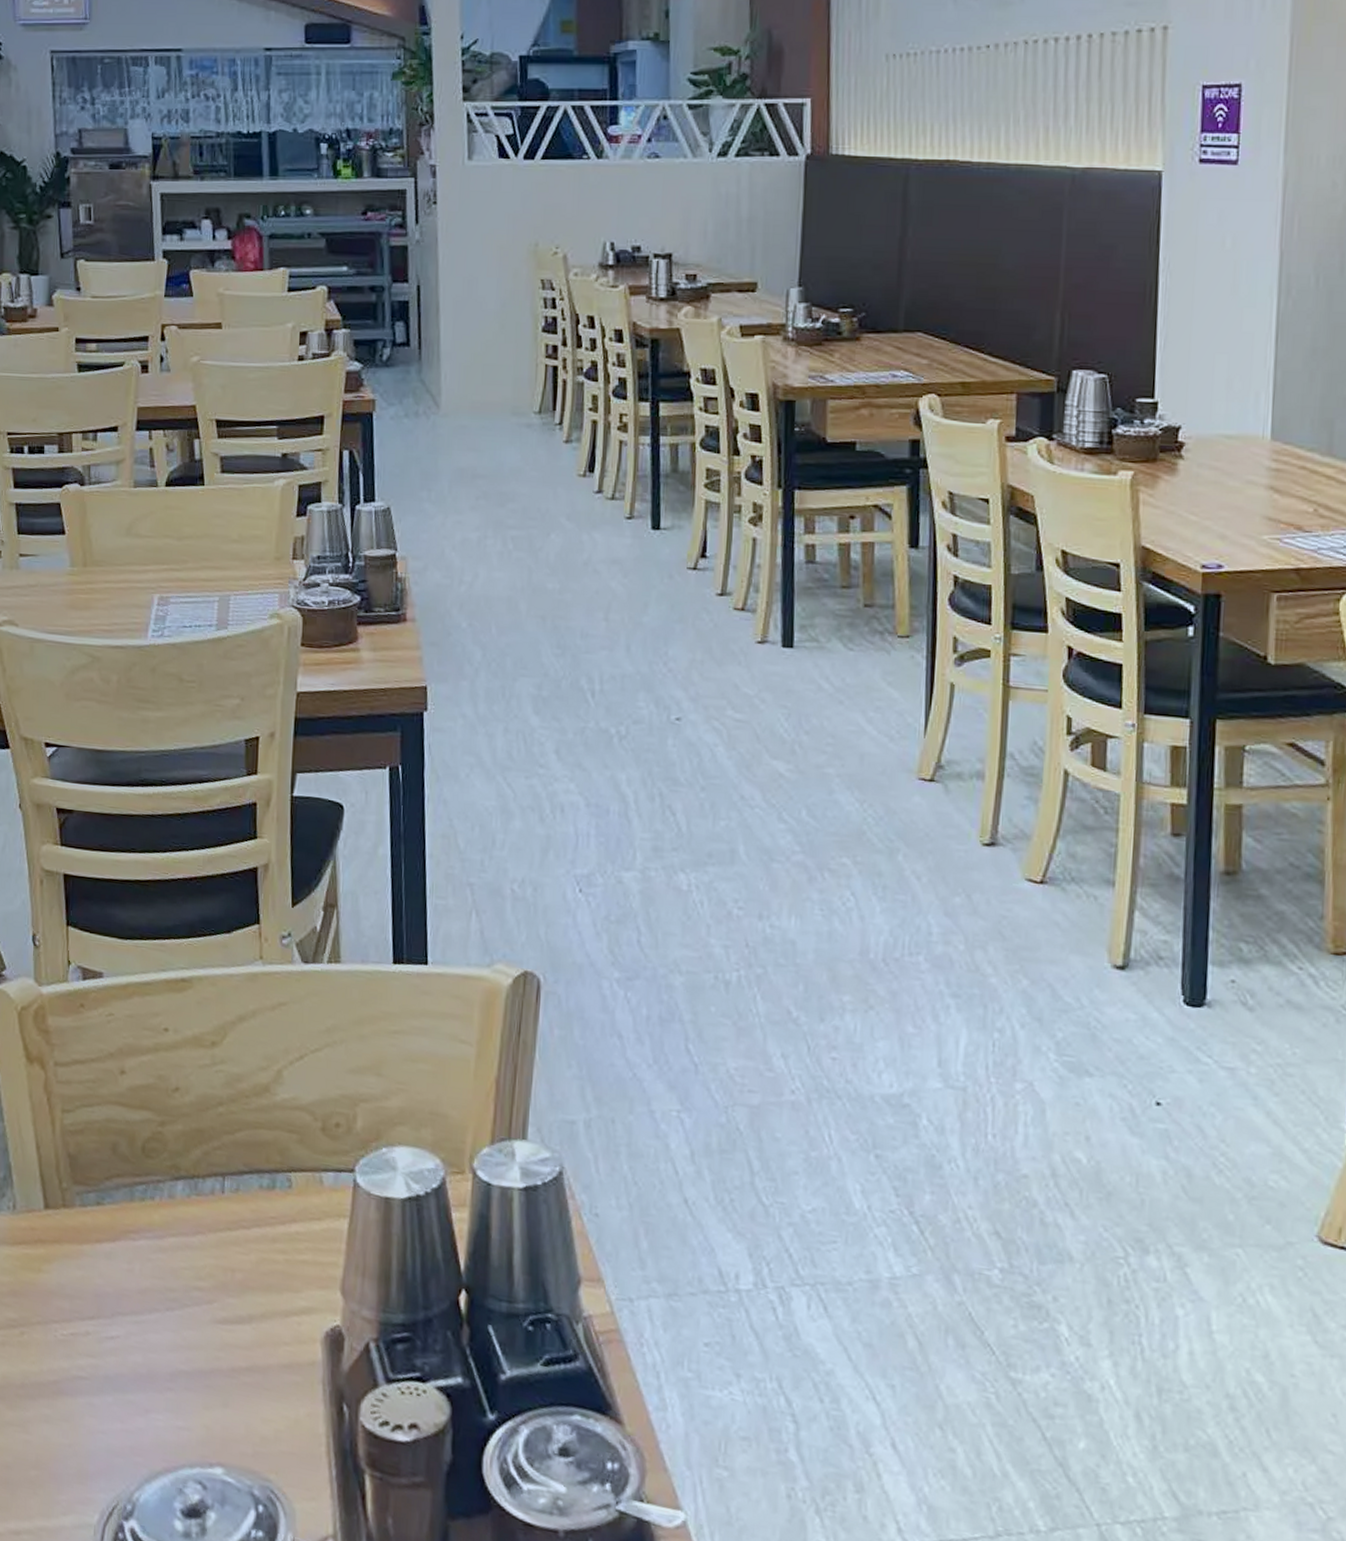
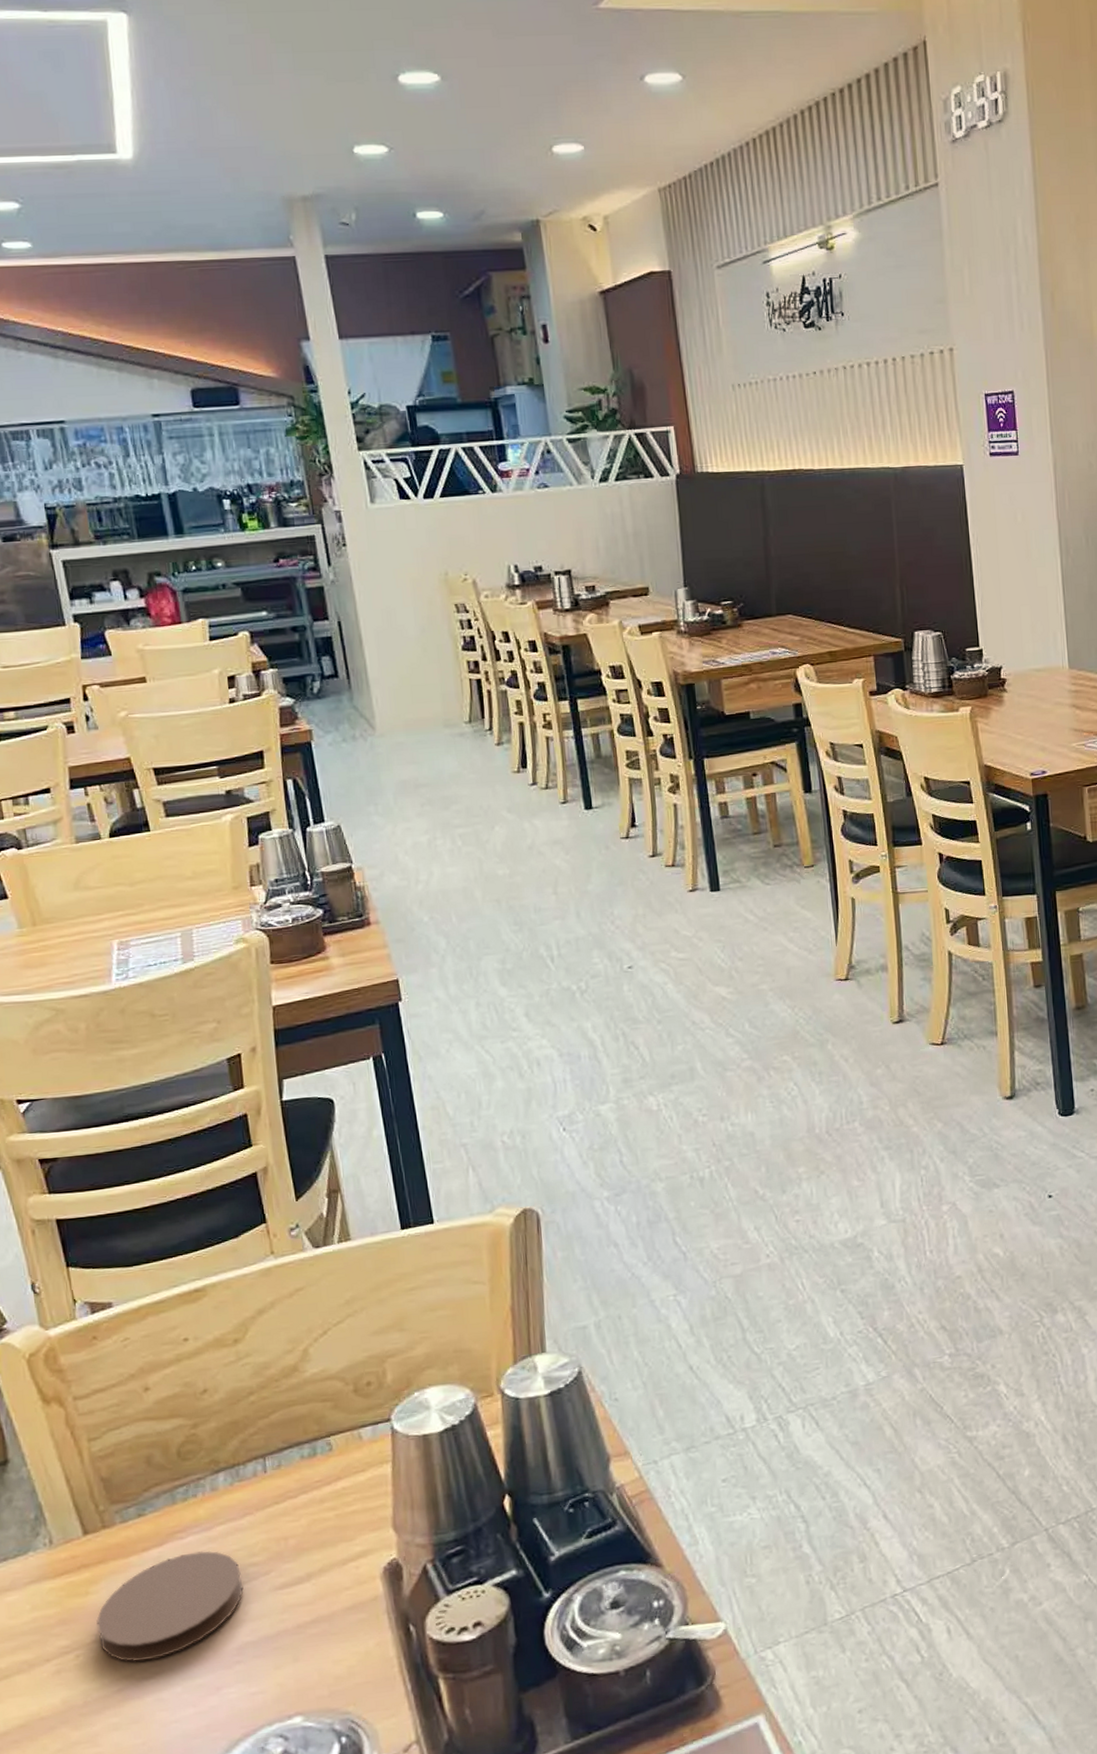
coaster: none [44,1257,185,1360] -> present [96,1550,244,1662]

